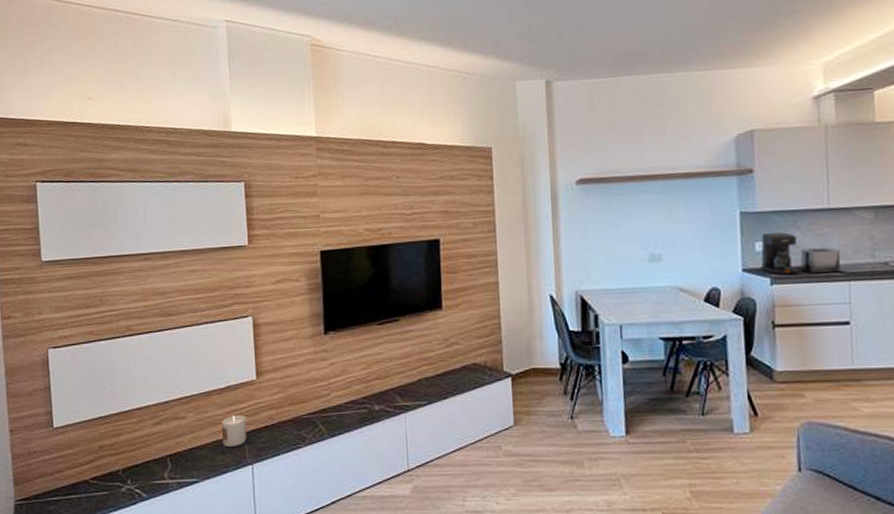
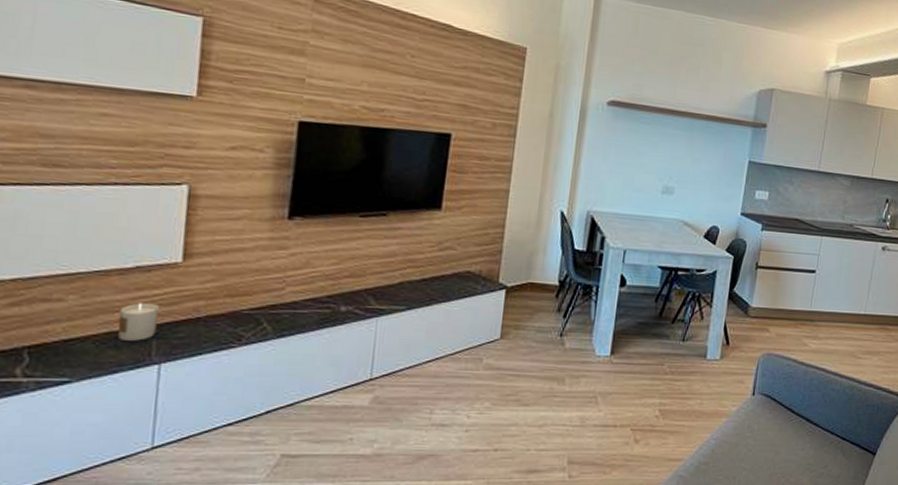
coffee maker: present [760,232,799,275] -> none [756,184,790,224]
toaster: present [800,247,841,274] -> none [787,203,820,228]

